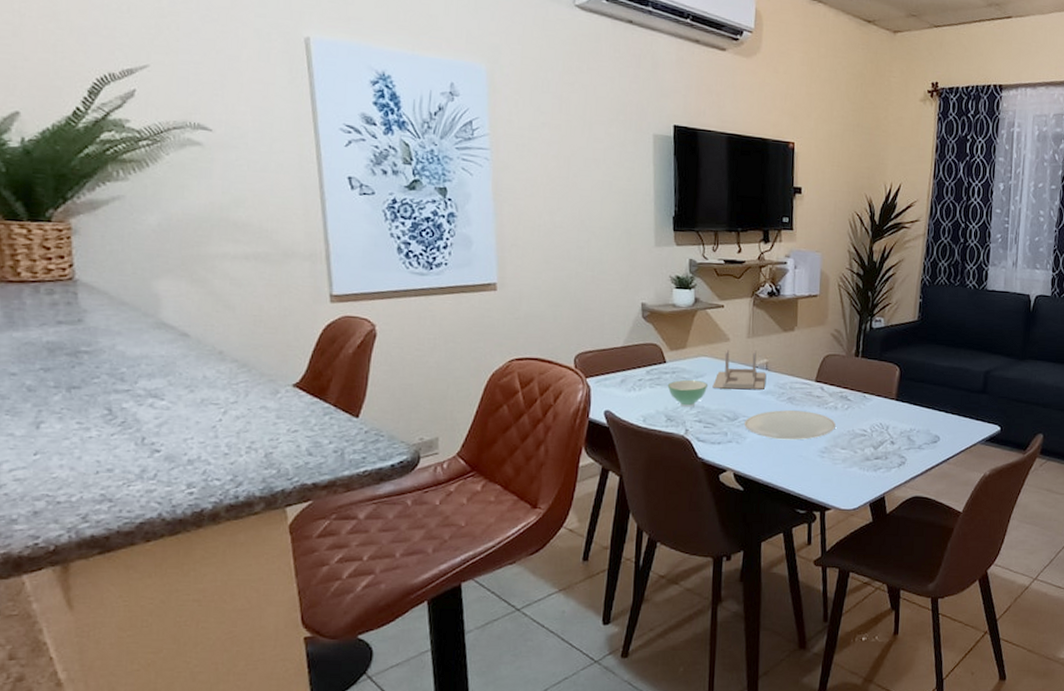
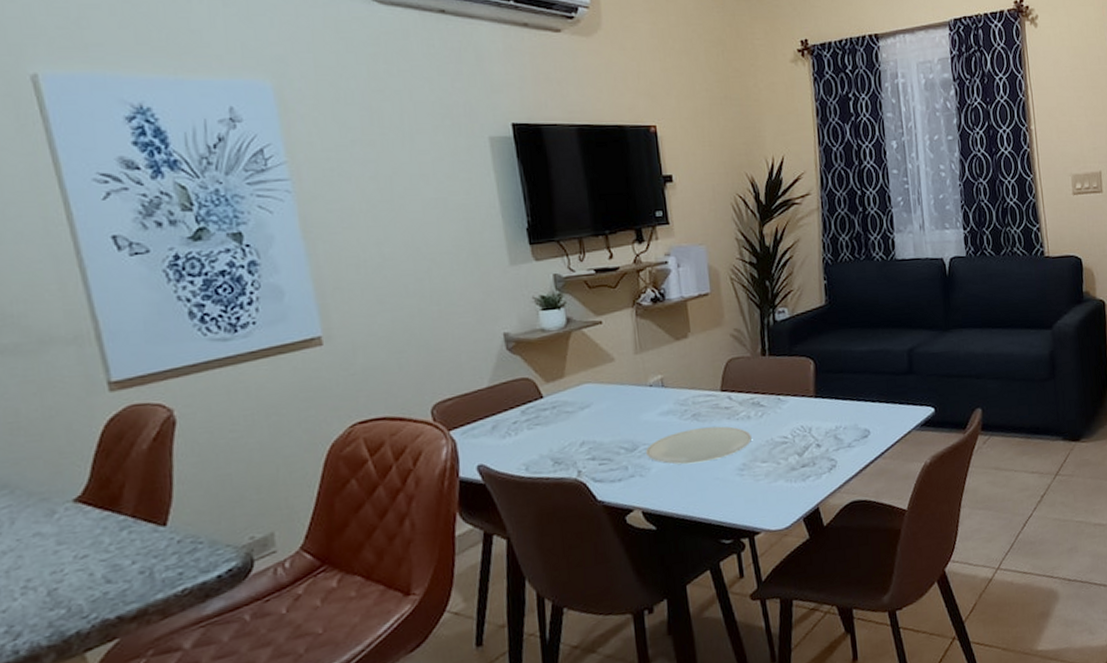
bowl: present [667,379,709,407] -> none [548,411,598,446]
napkin holder: present [712,349,767,390] -> none [602,365,664,418]

